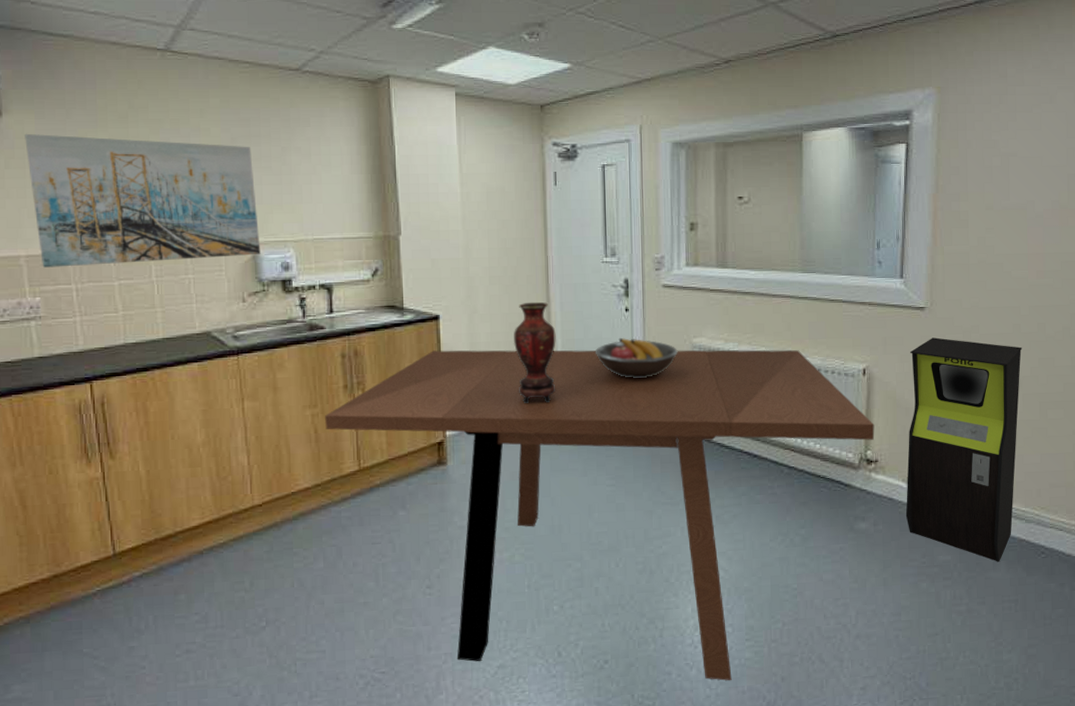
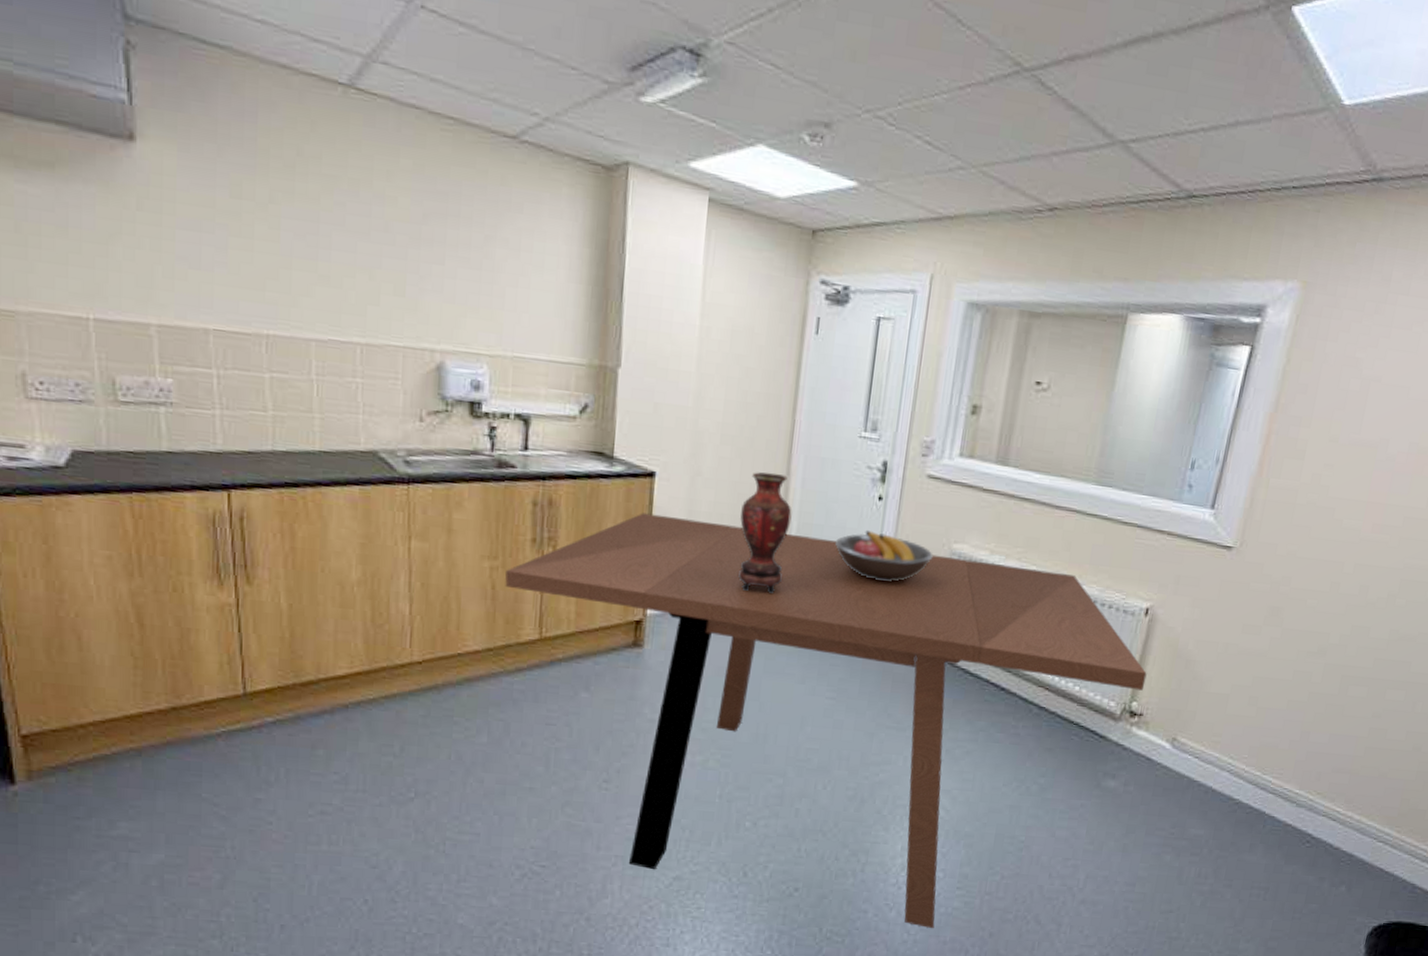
wall art: present [25,133,261,268] -> none [163,168,448,366]
storage cabinet: present [905,337,1022,562] -> none [1162,583,1336,845]

